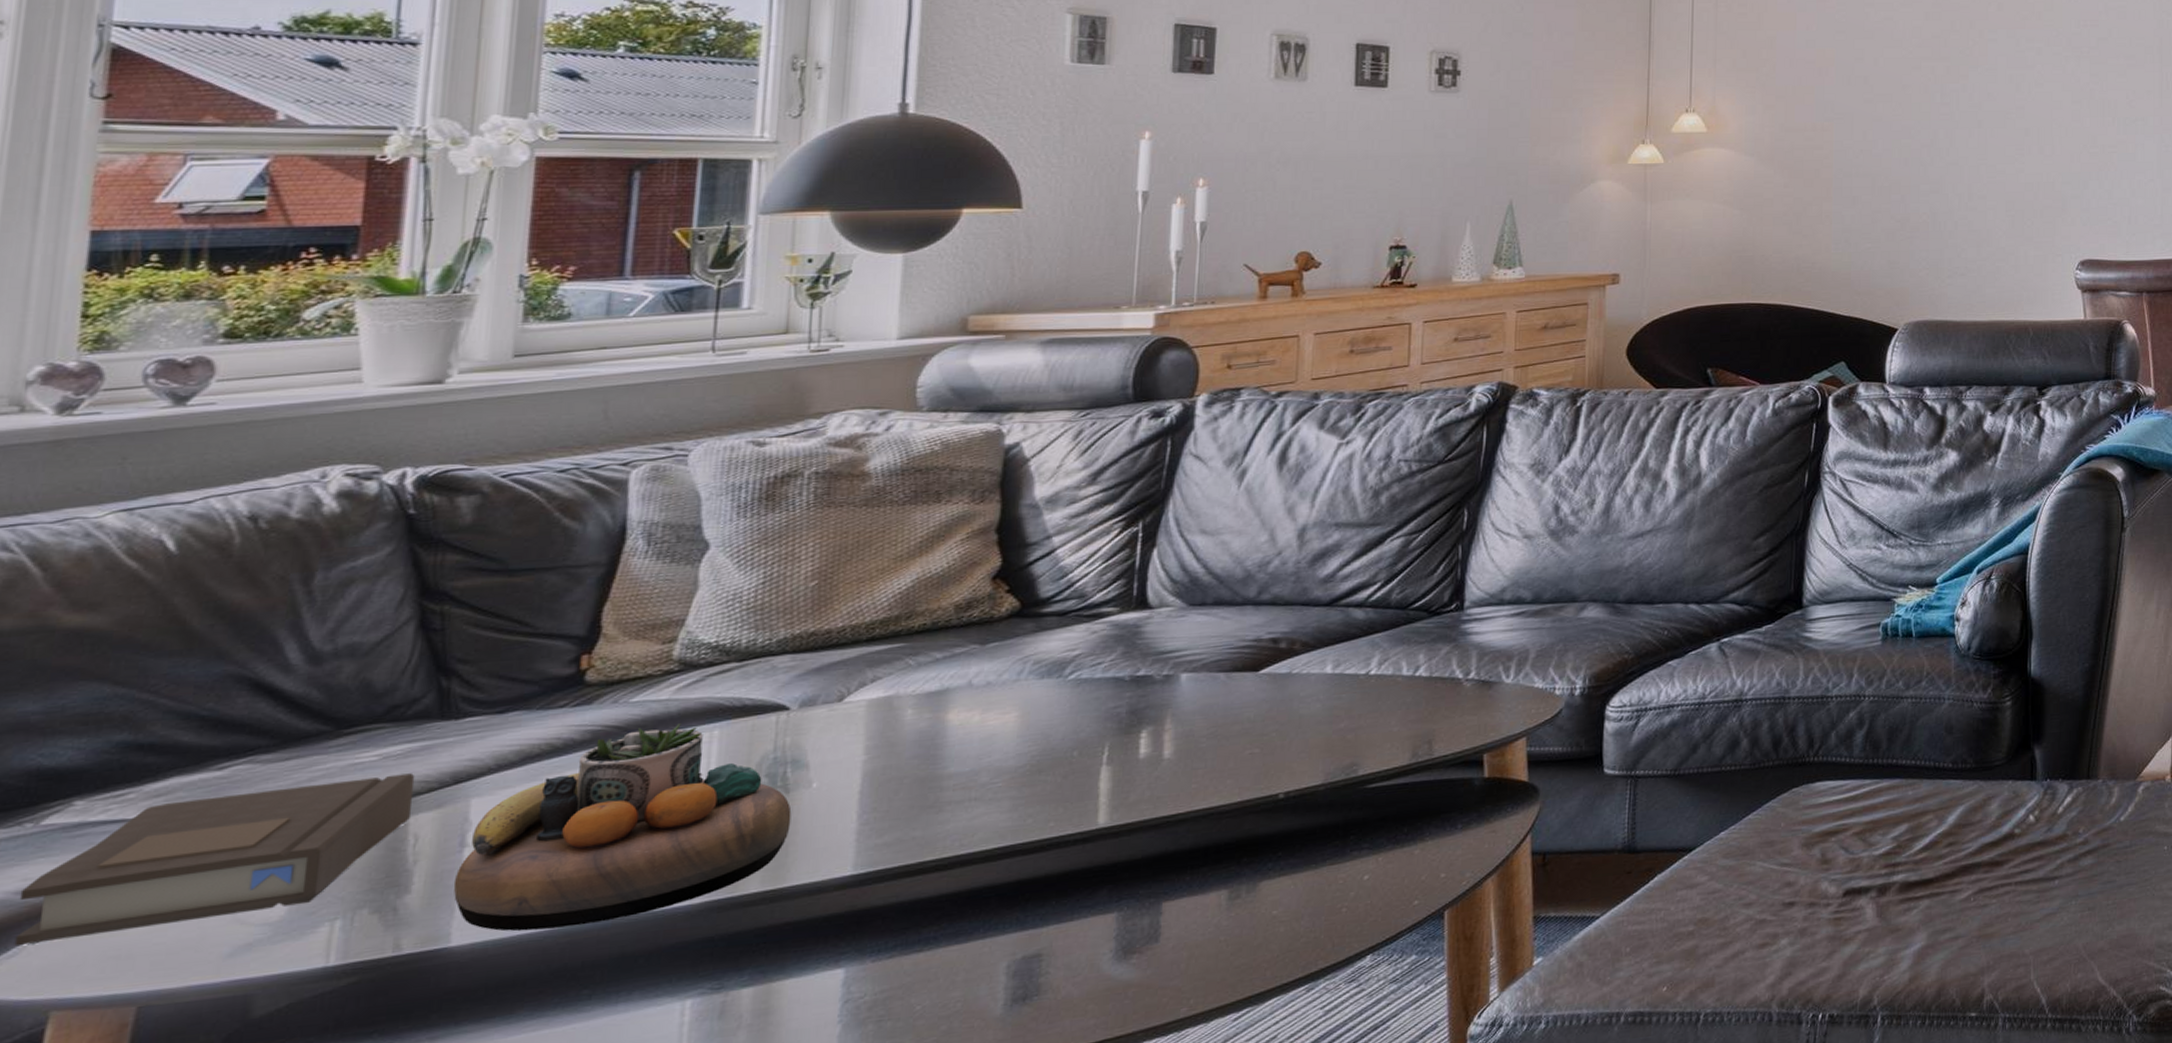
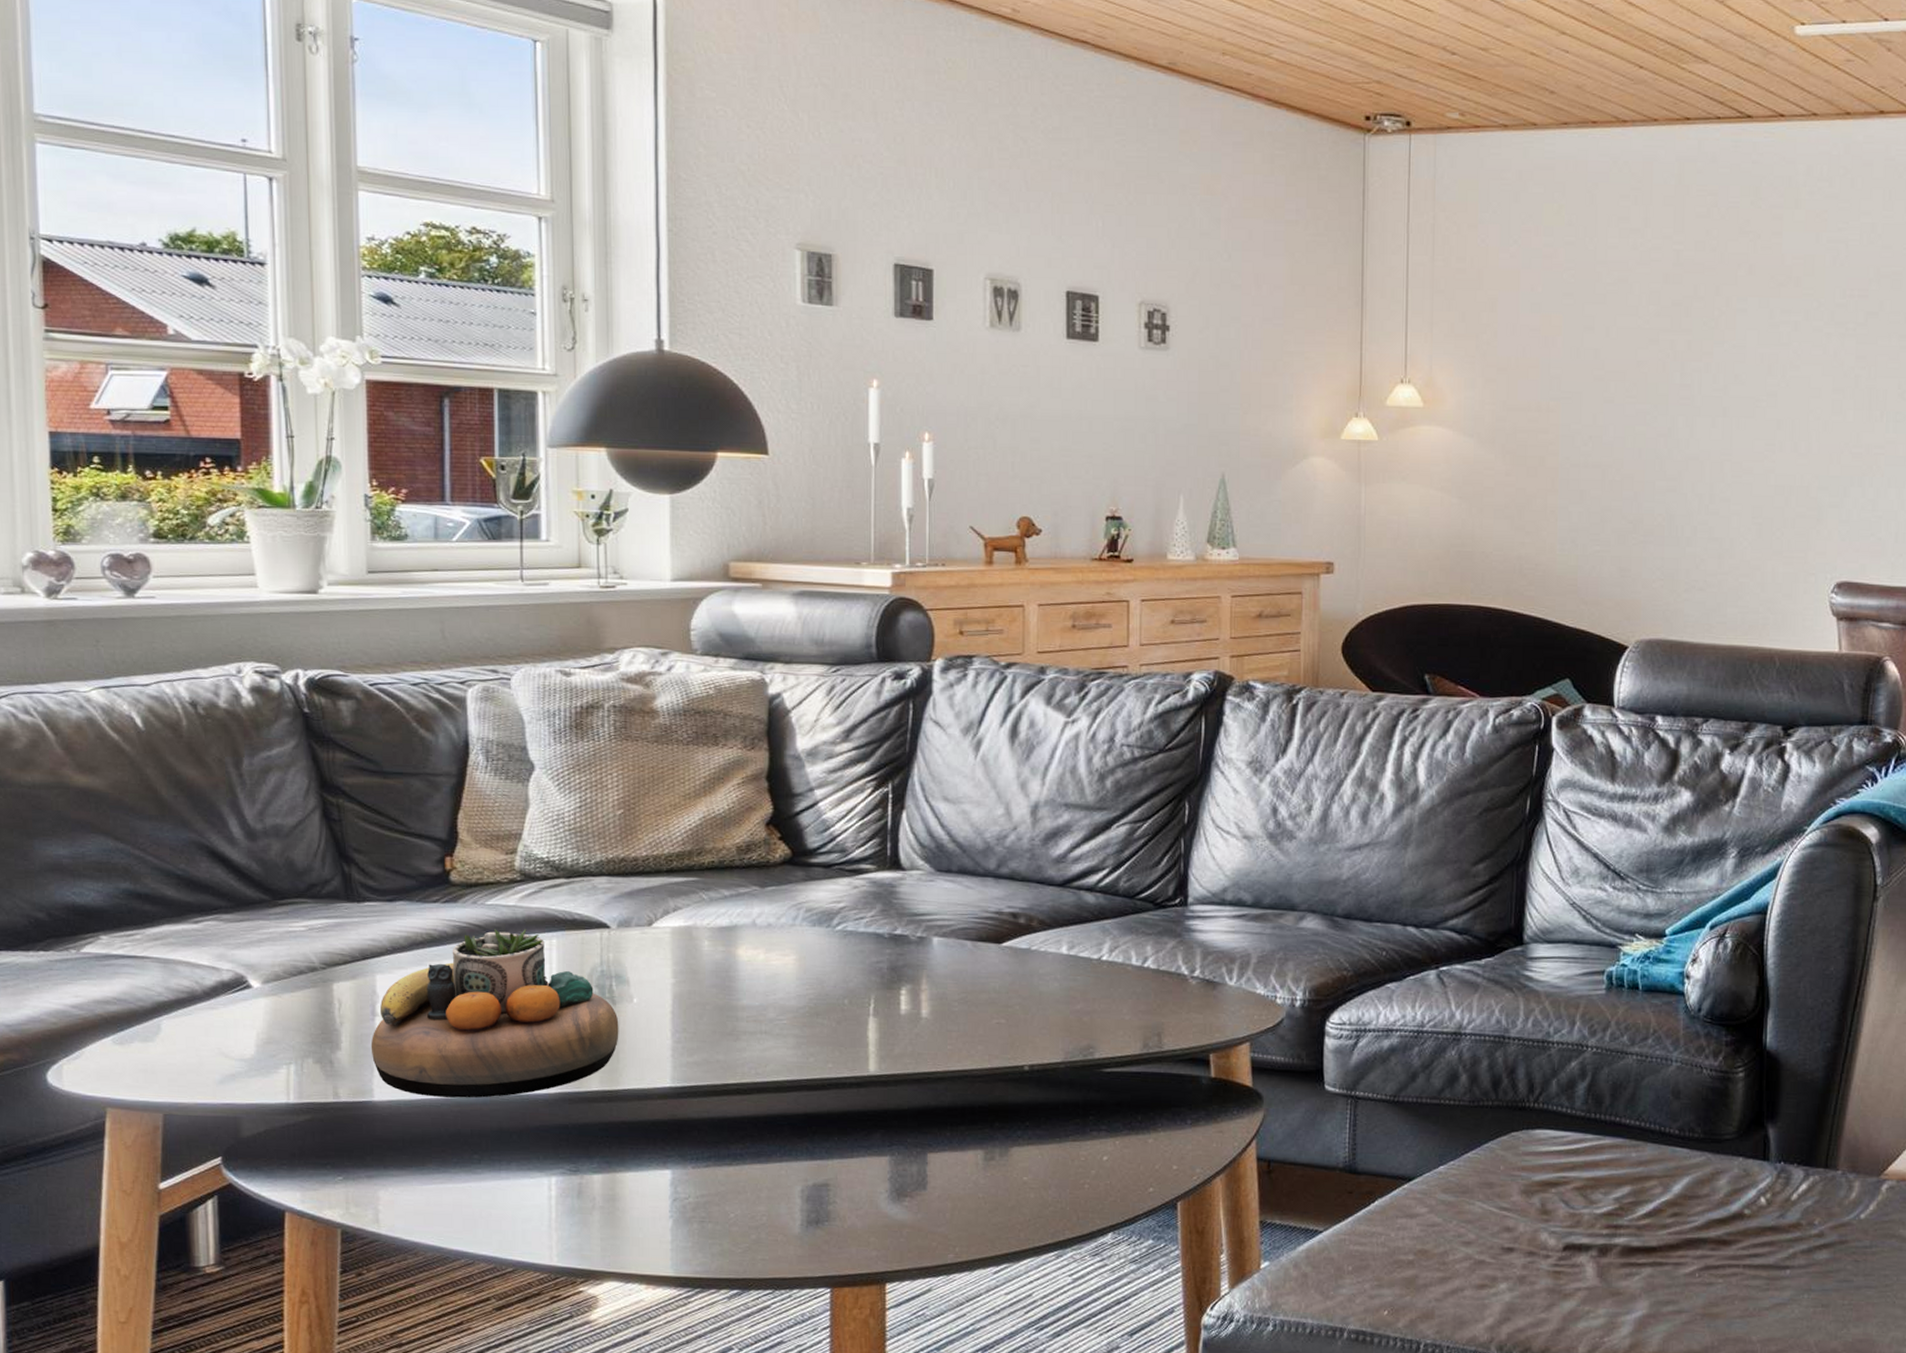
book: present [14,773,415,947] -> none [74,945,334,1051]

